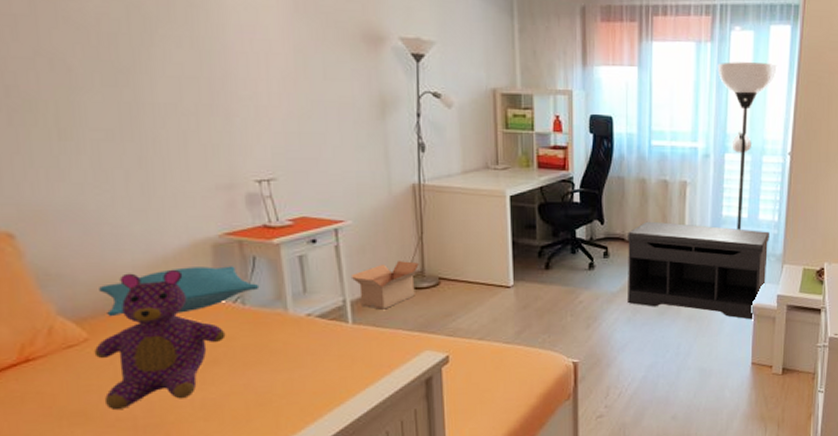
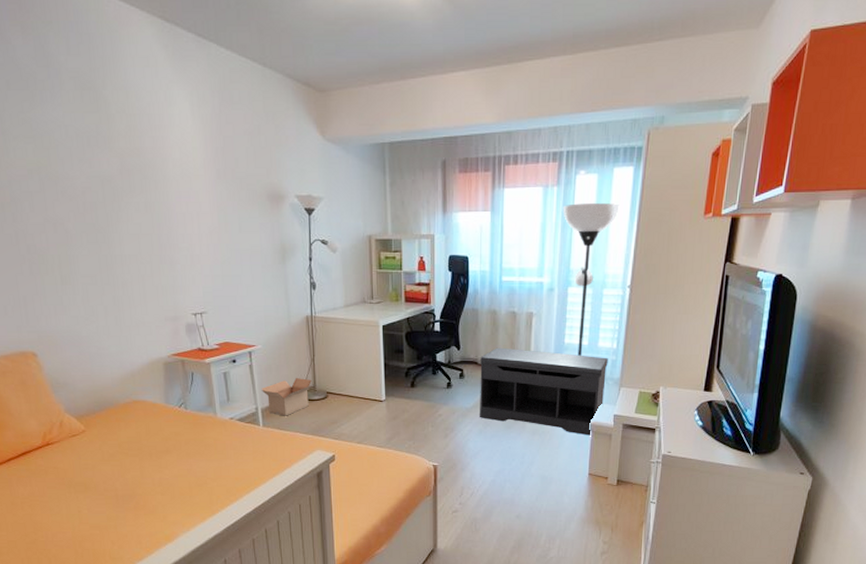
teddy bear: present [93,269,226,411] -> none [89,381,174,483]
pillow: present [99,266,260,317] -> none [91,379,197,415]

